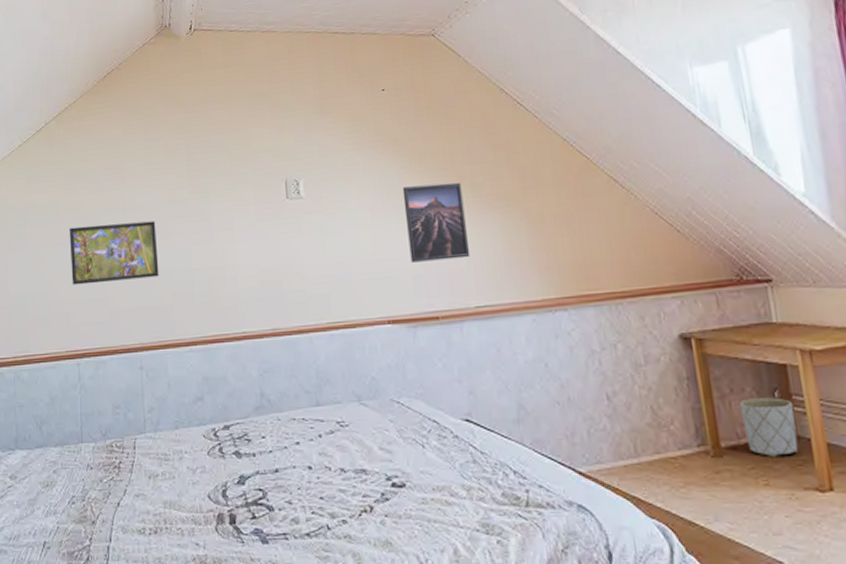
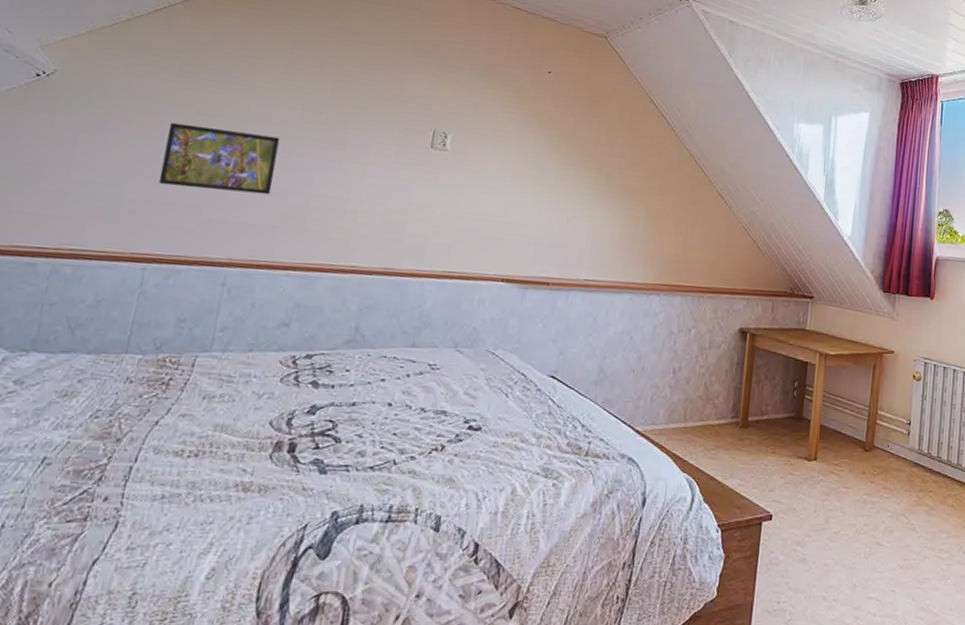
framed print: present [402,182,471,263] -> none [536,163,598,237]
planter: present [739,397,799,458] -> none [767,385,806,432]

